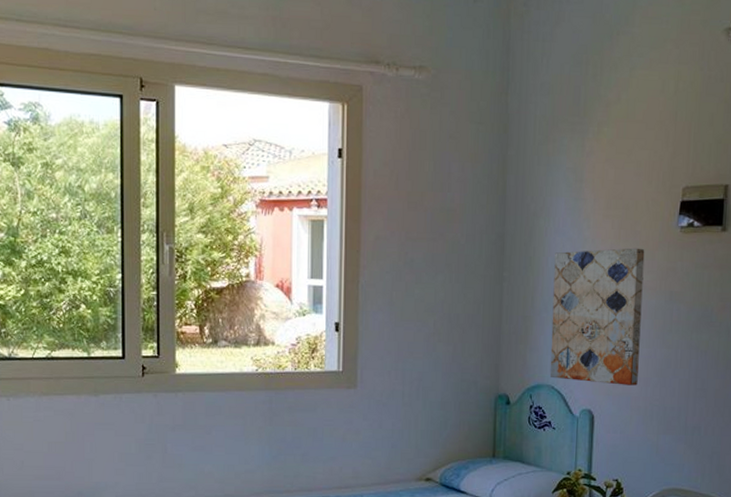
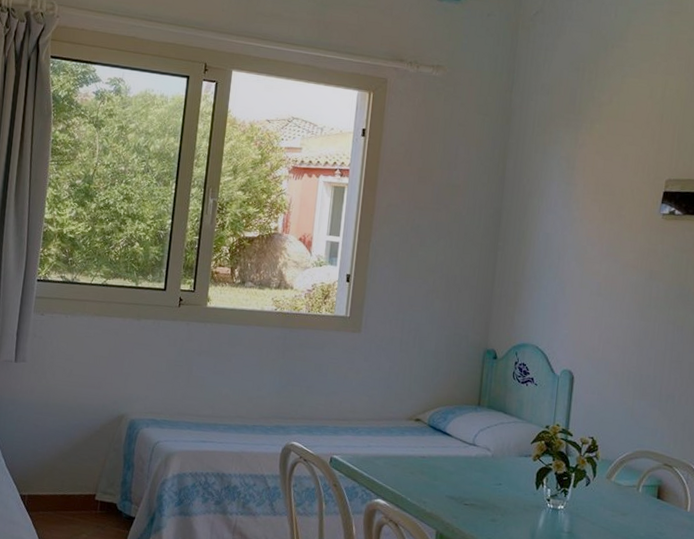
wall art: present [549,248,645,386] -> none [535,228,629,352]

